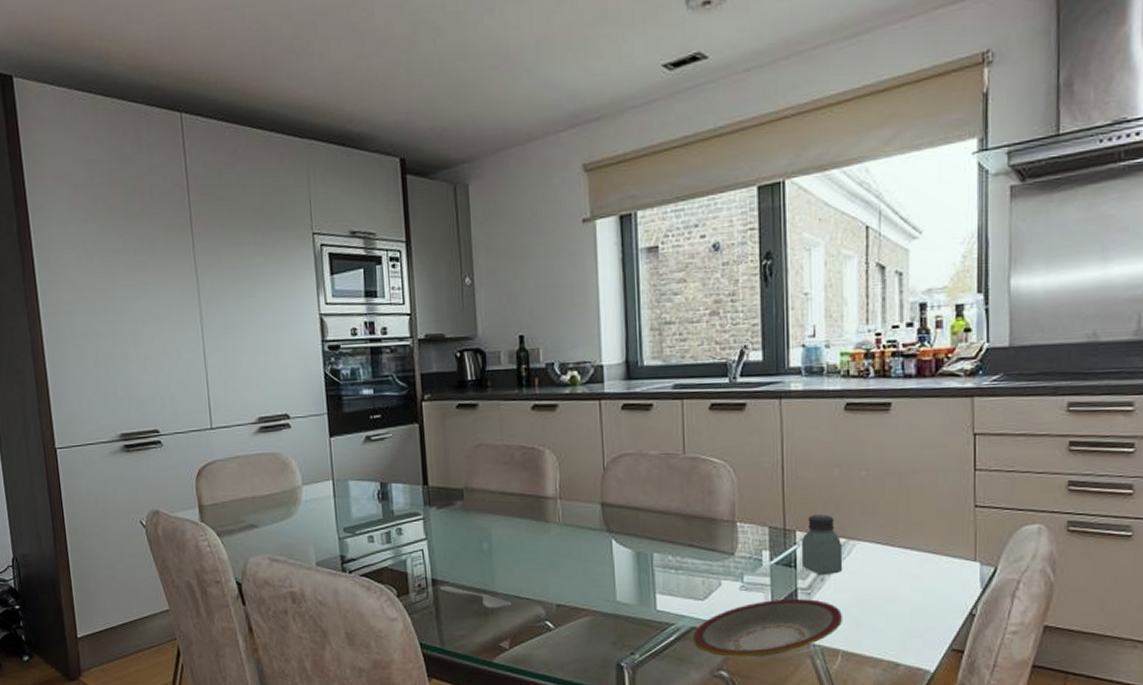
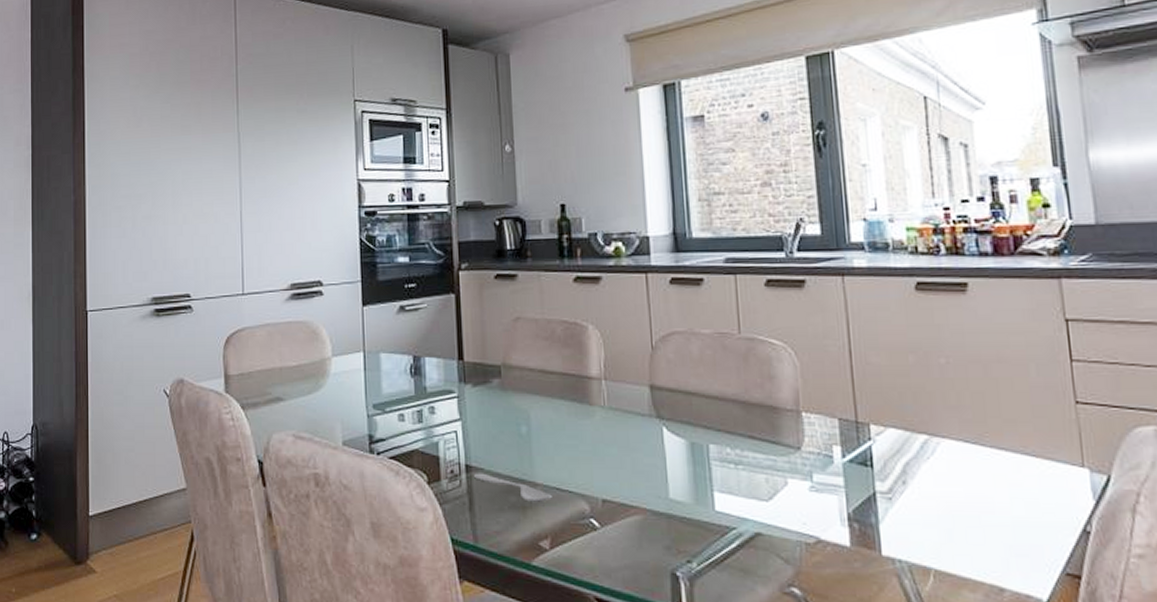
plate: present [692,598,842,657] -> none [757,503,931,572]
saltshaker: present [801,514,843,574] -> none [876,407,928,476]

